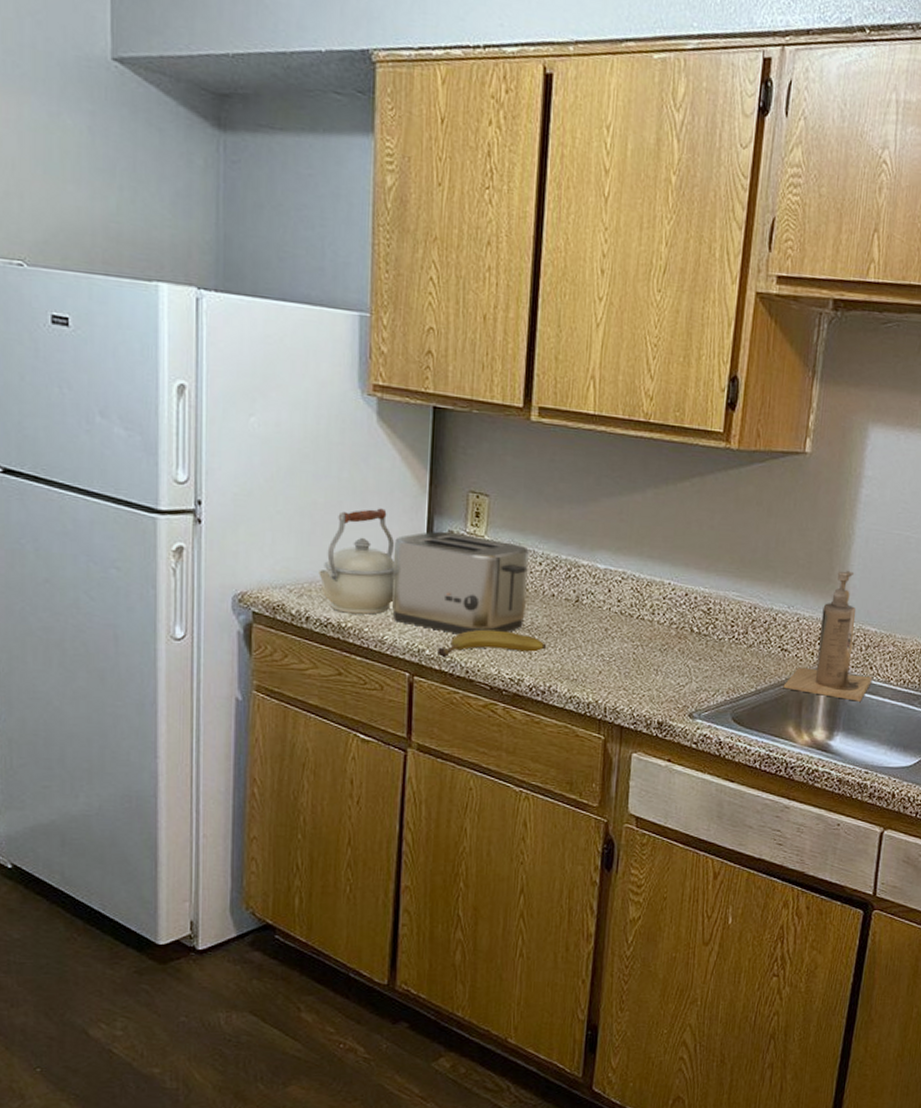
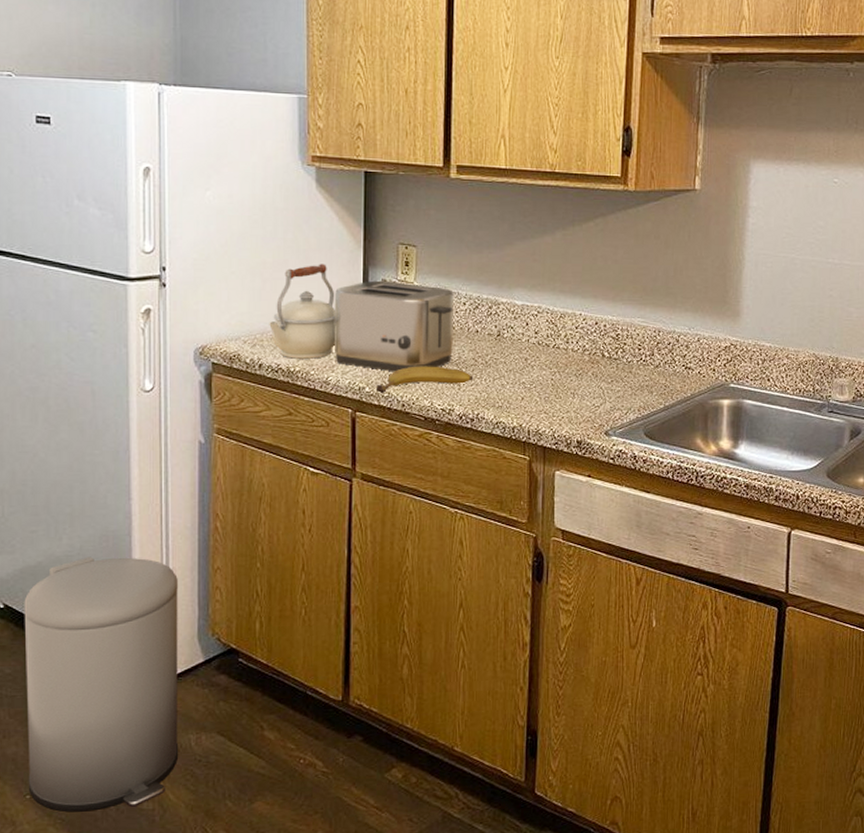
pedal bin: none [35,817,209,1088] -> present [24,556,179,812]
soap dispenser: present [783,570,873,702] -> none [689,293,770,411]

